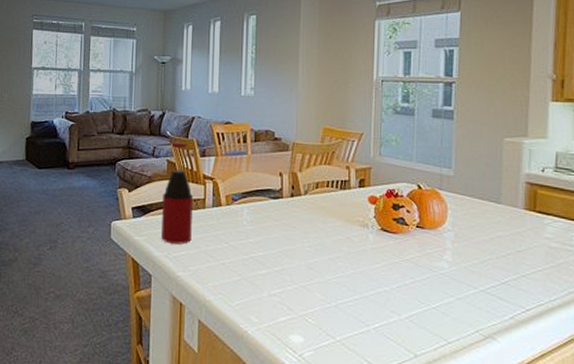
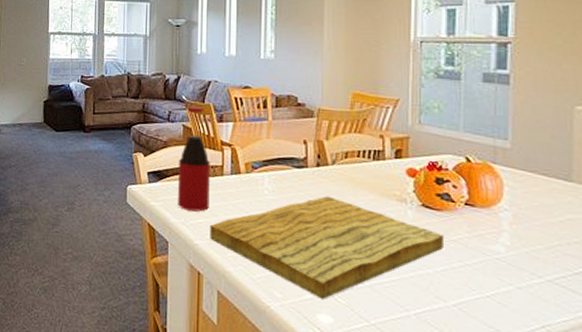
cutting board: none [192,224,400,321] -> present [210,196,445,299]

